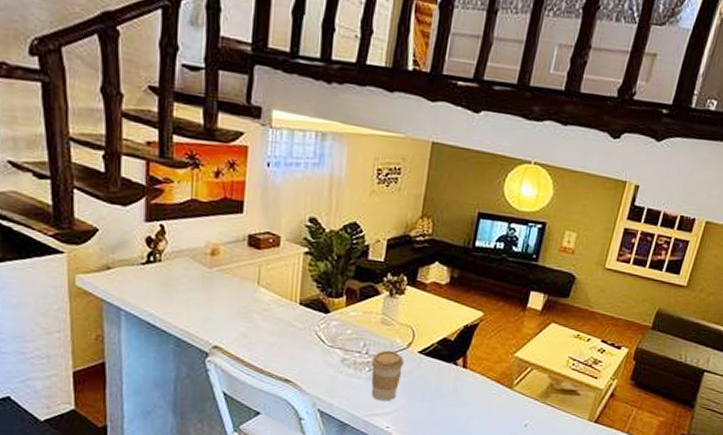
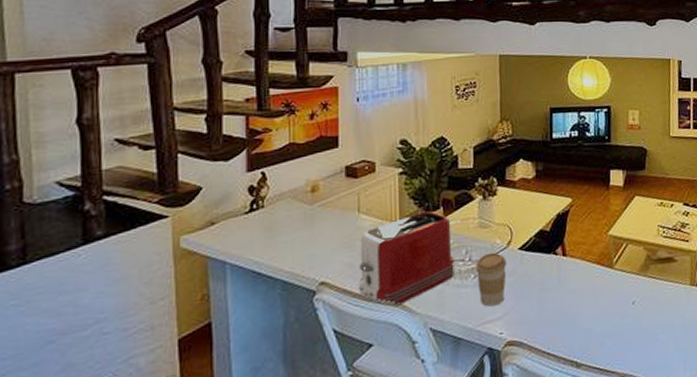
toaster: none [251,296,353,383] -> present [359,210,454,306]

